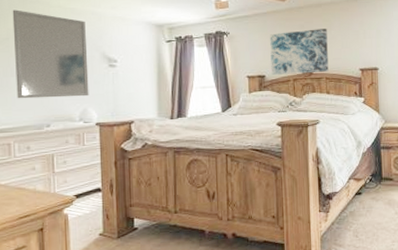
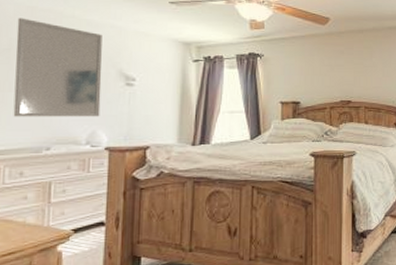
wall art: present [270,29,329,75] -> none [307,55,368,102]

